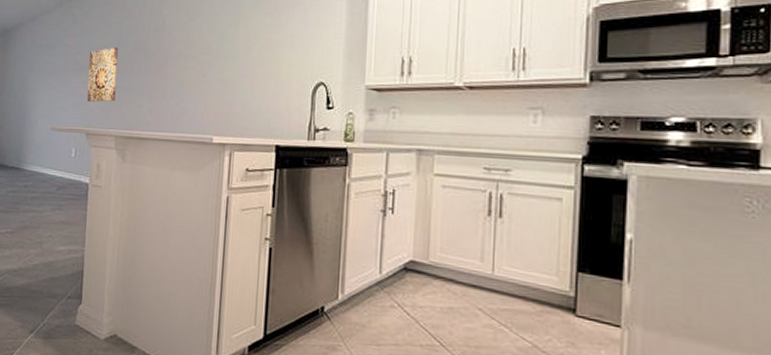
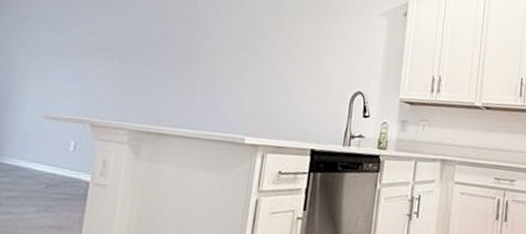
wall art: present [87,48,118,102] -> none [96,32,141,92]

